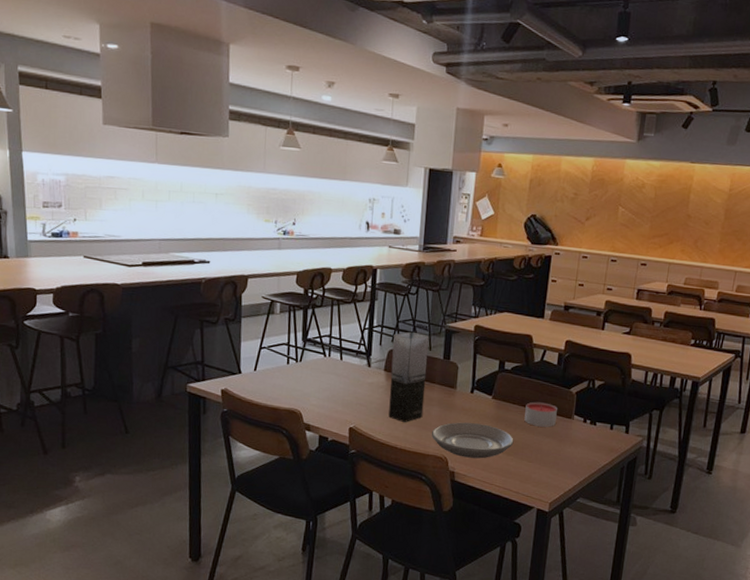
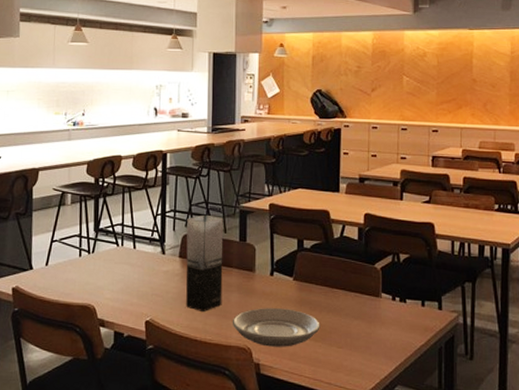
candle: present [524,401,557,427] -> none [329,281,363,308]

